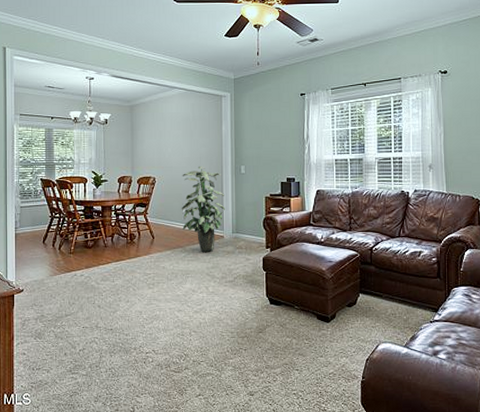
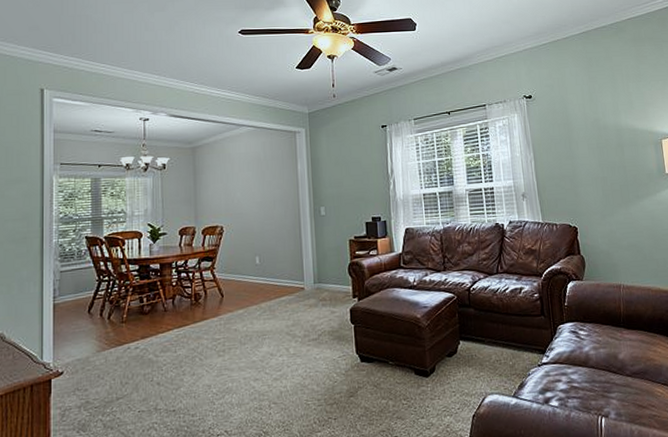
indoor plant: present [181,166,225,252] -> none [254,210,305,308]

